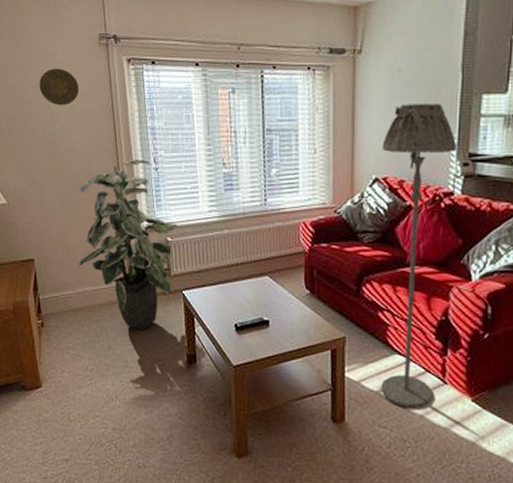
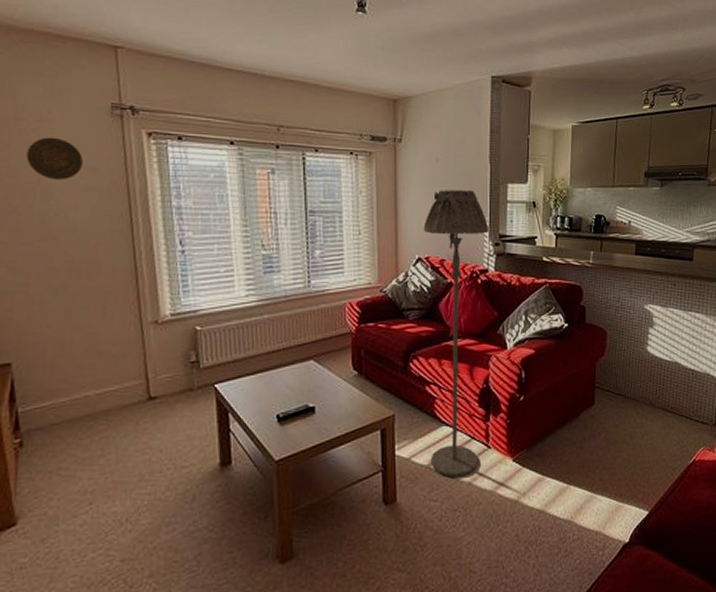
indoor plant: present [79,159,178,331] -> none [77,241,209,436]

